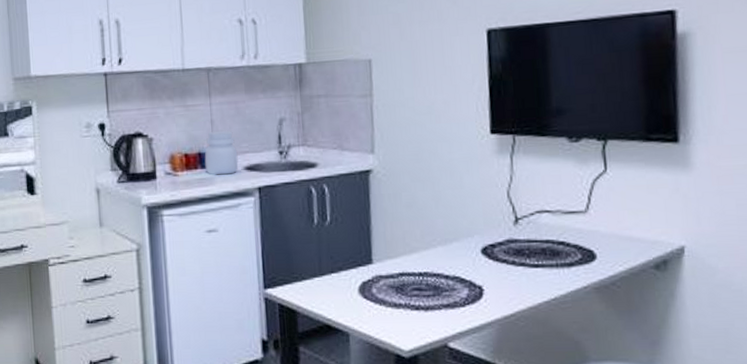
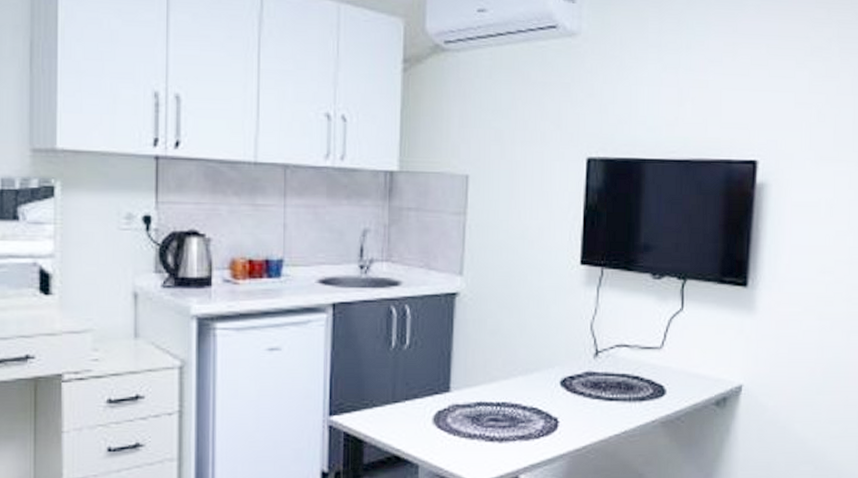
jar: present [204,130,239,175] -> none [272,236,312,287]

